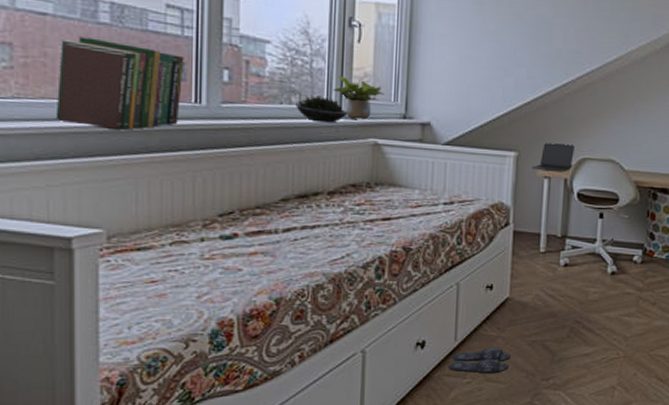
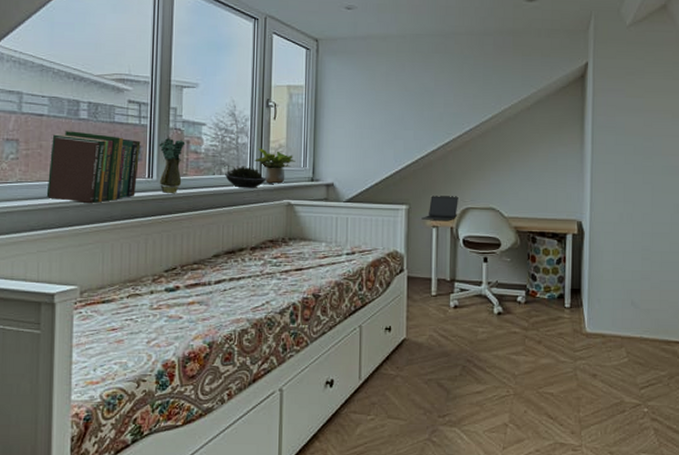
vase: none [208,53,244,123] -> present [159,136,185,193]
slippers: present [448,348,510,374] -> none [354,386,409,411]

